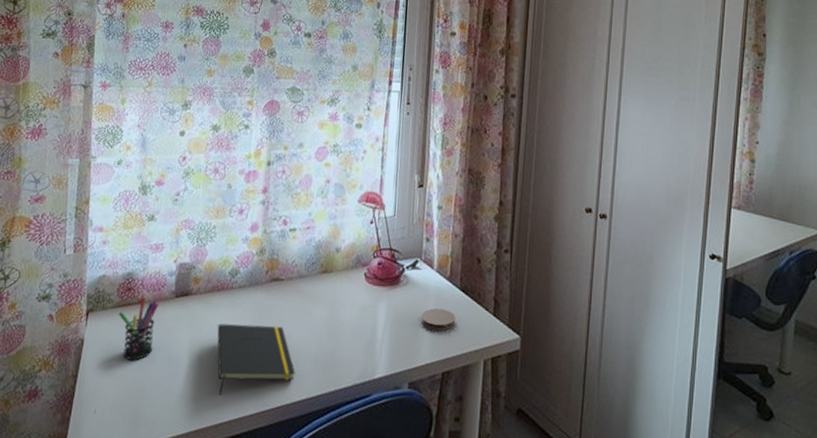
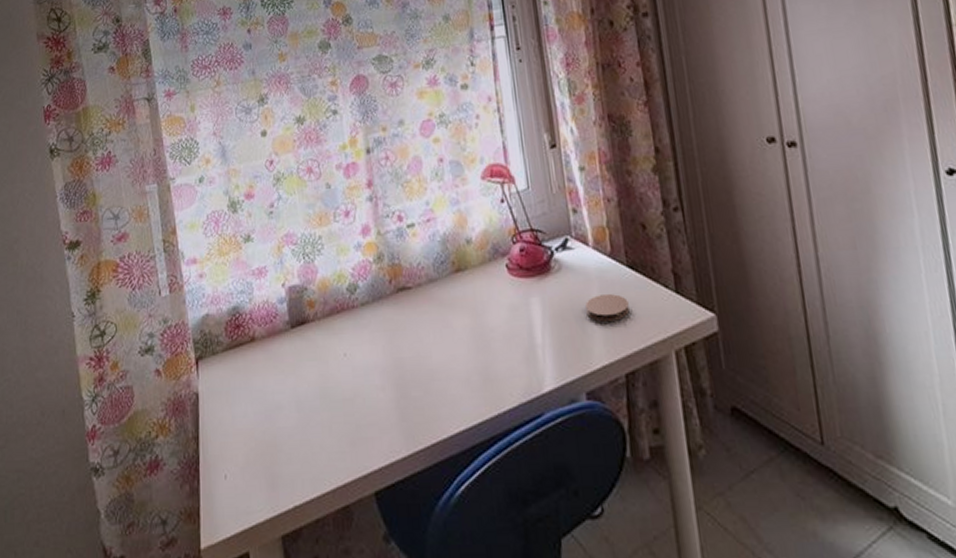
pen holder: present [118,297,159,360] -> none [231,333,277,410]
notepad: present [217,323,295,395] -> none [345,345,447,439]

